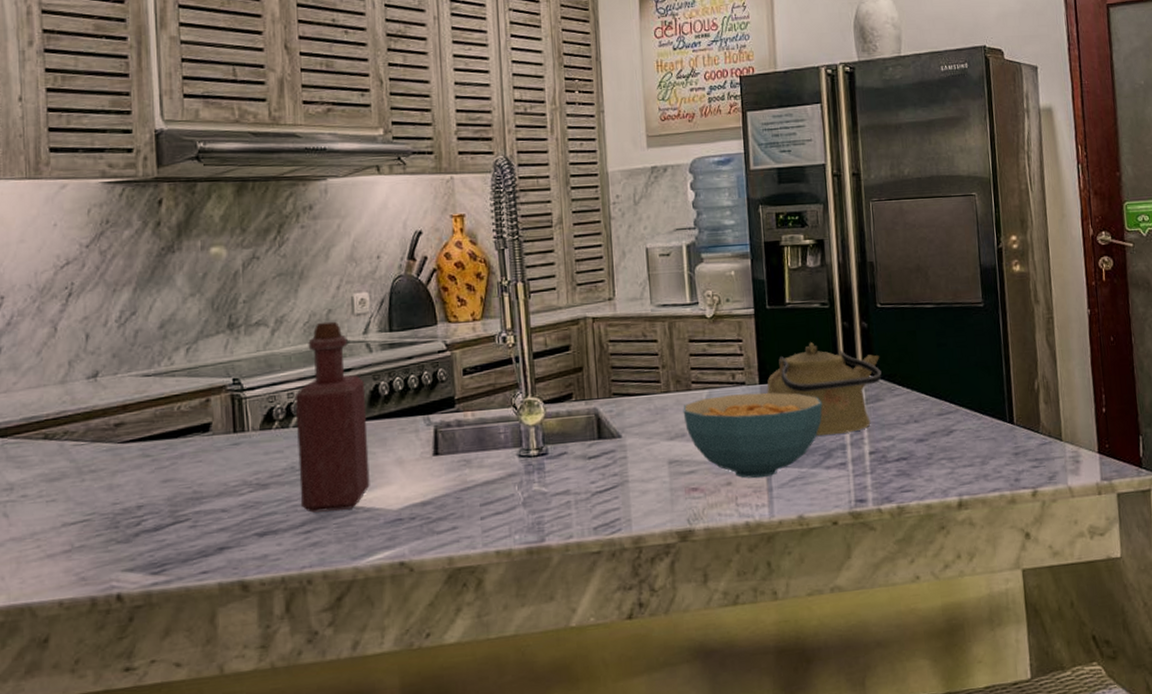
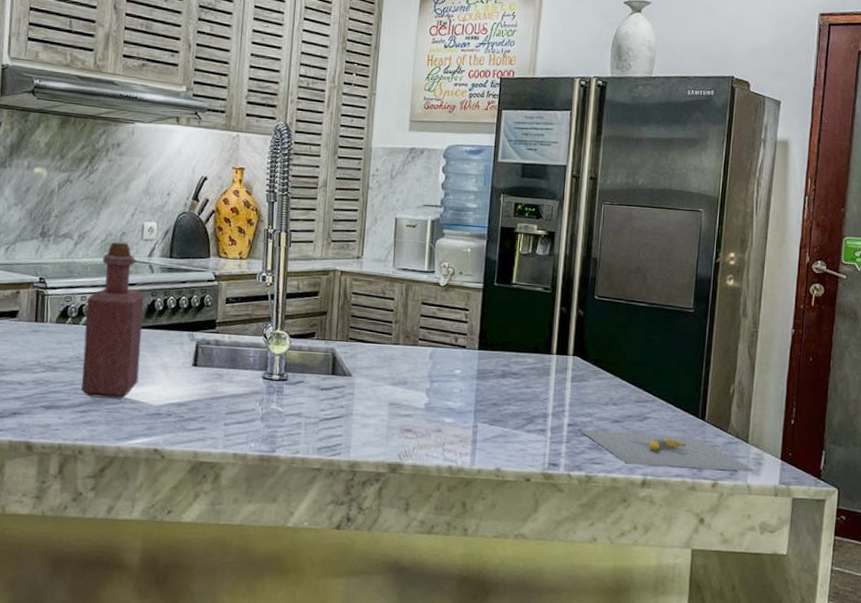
cereal bowl: present [683,392,823,479] -> none [408,354,532,431]
kettle: present [767,342,882,436] -> none [484,320,591,404]
banana: none [884,443,1075,486] -> present [580,429,756,472]

